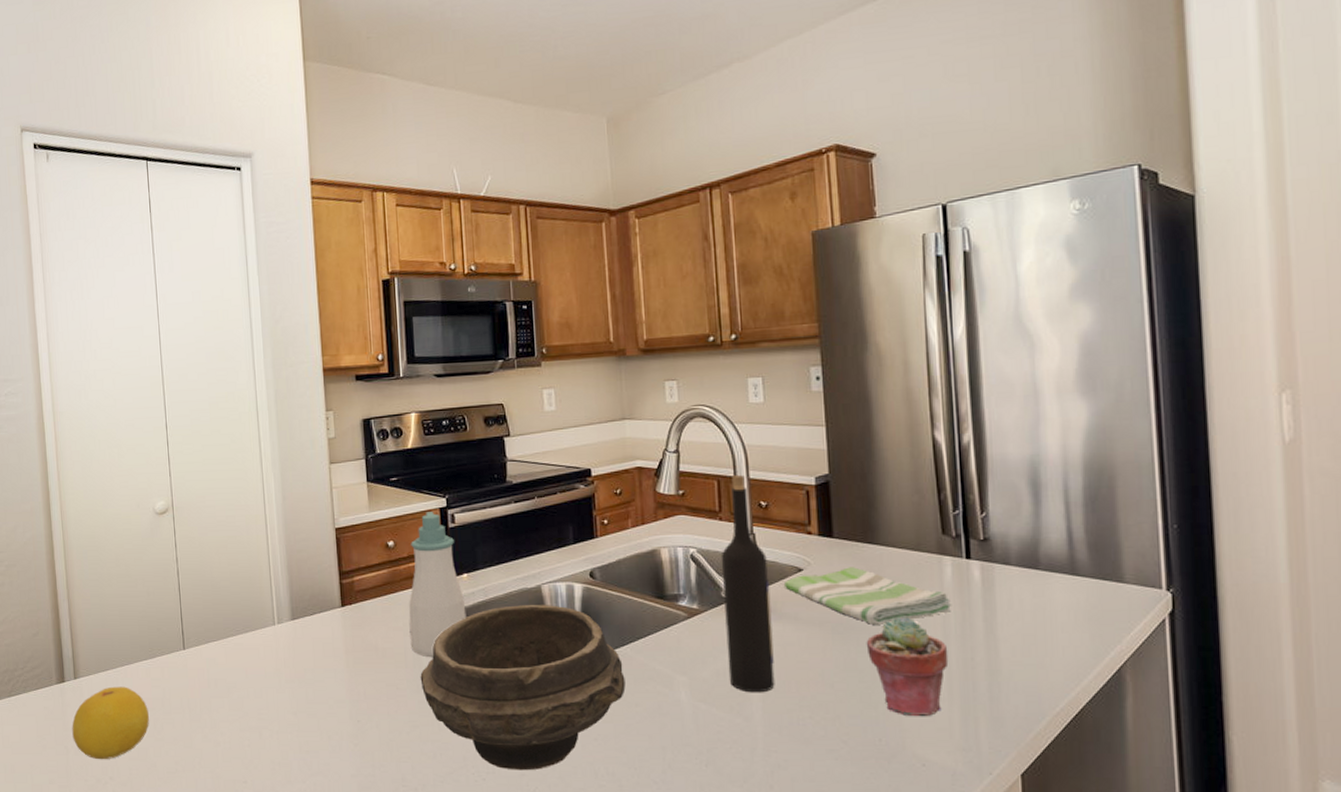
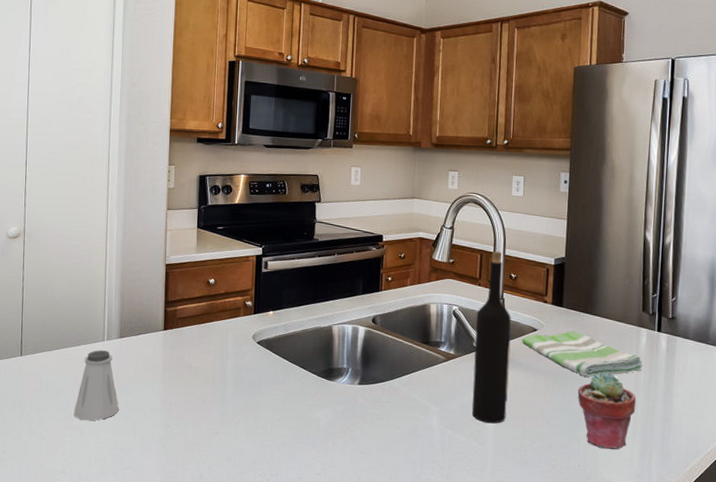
saltshaker: none [249,636,300,720] -> present [73,350,119,421]
soap bottle: present [409,512,467,658] -> none [219,257,269,378]
bowl: present [420,605,626,771] -> none [224,340,391,475]

